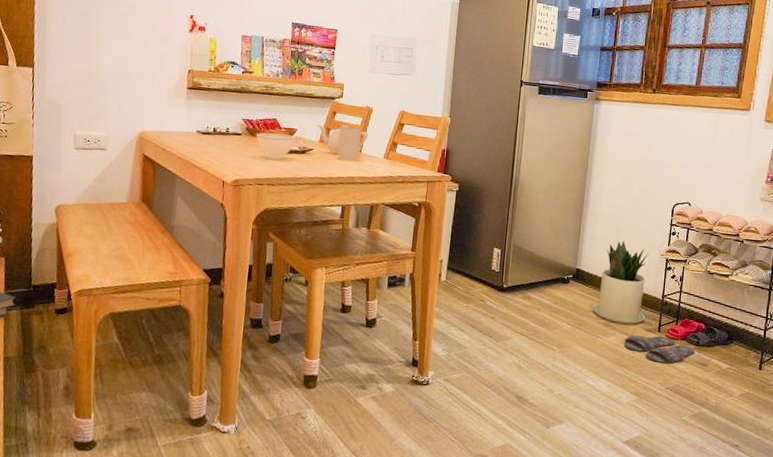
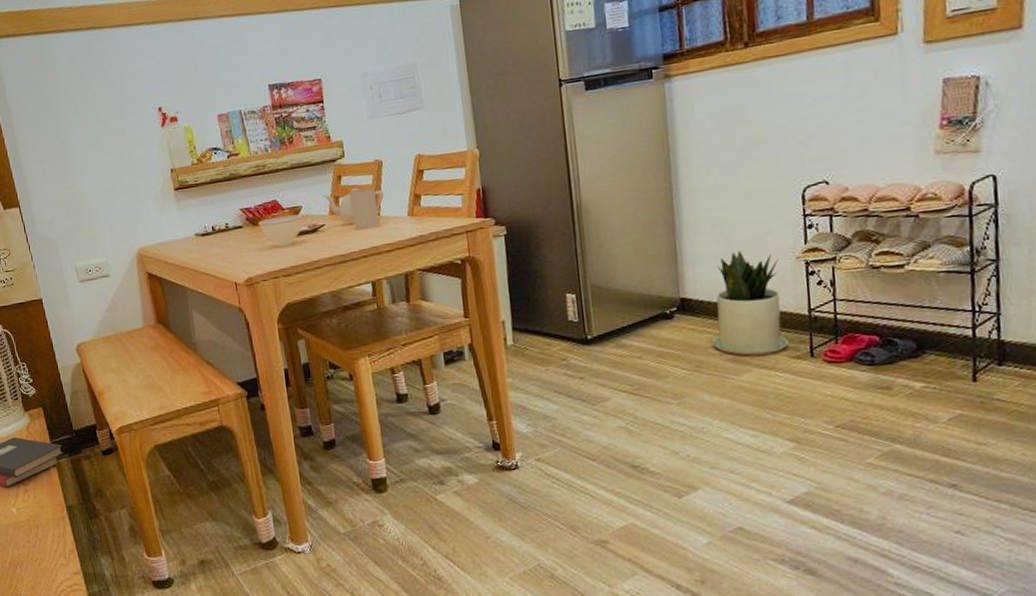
slippers: present [624,335,695,364] -> none [765,361,870,397]

